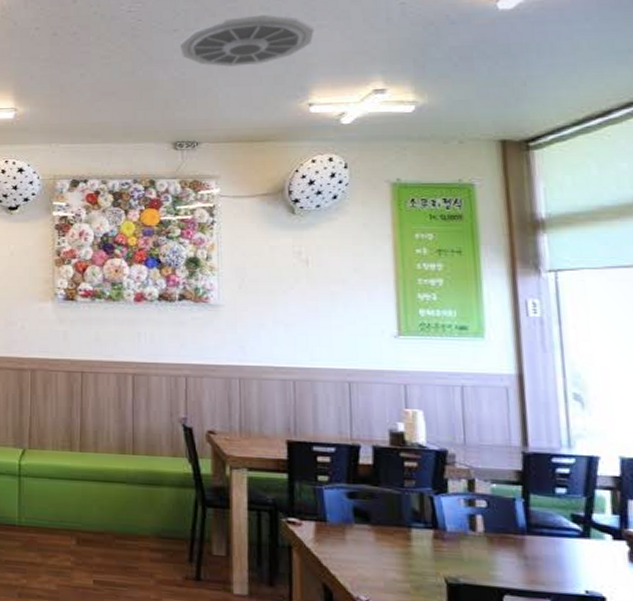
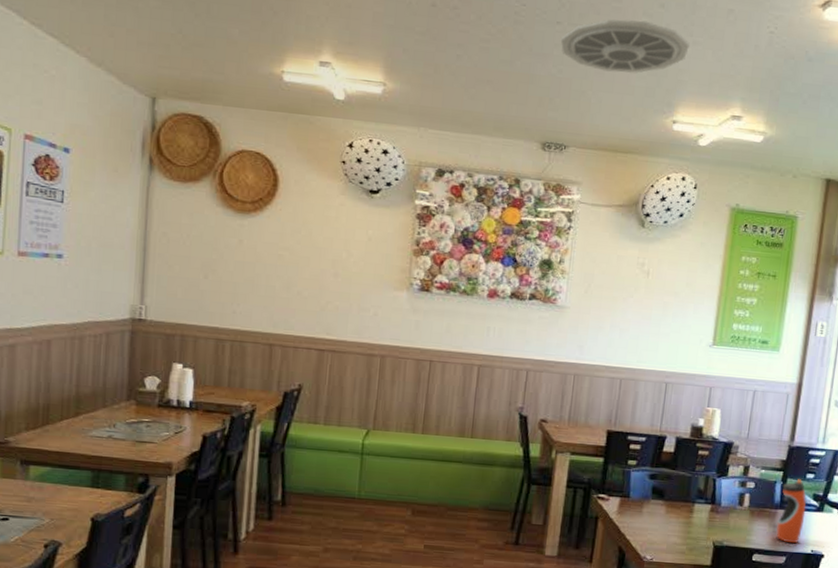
water bottle: none [524,495,566,582] -> present [776,479,806,544]

